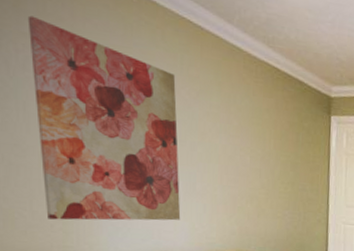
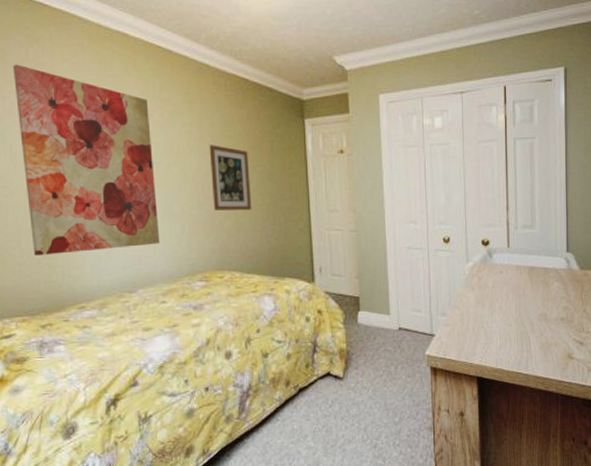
wall art: none [235,129,274,197] -> present [209,145,252,210]

